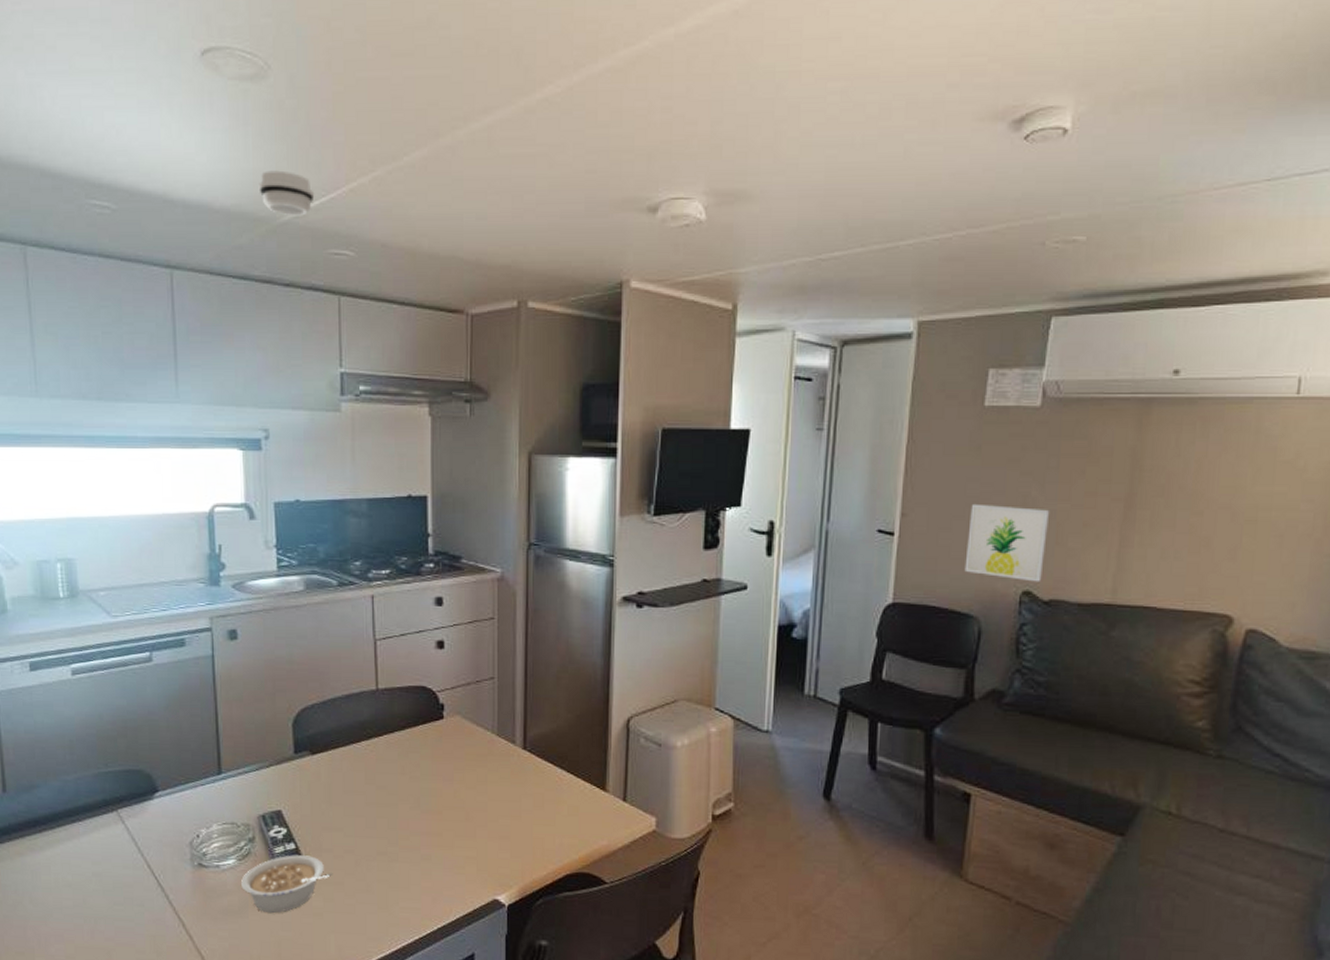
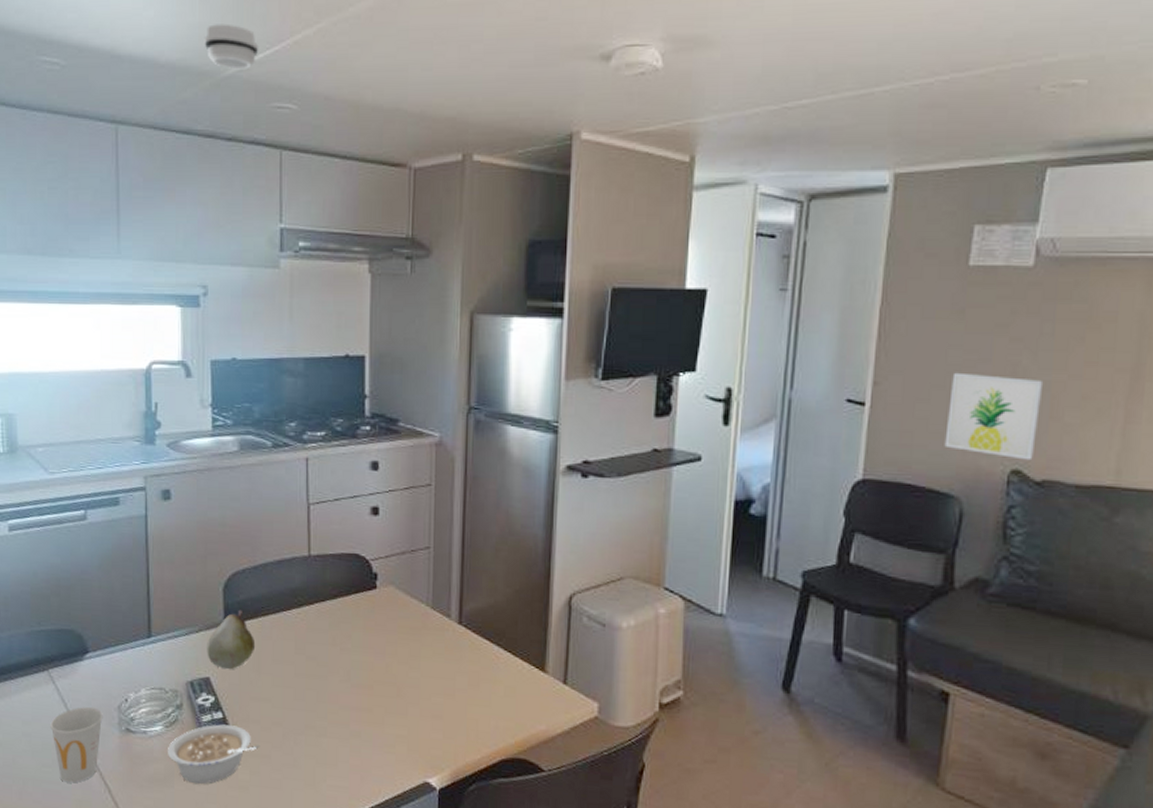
cup: none [121,845,175,919] -> present [50,707,103,783]
fruit: none [277,744,326,802] -> present [207,609,256,670]

